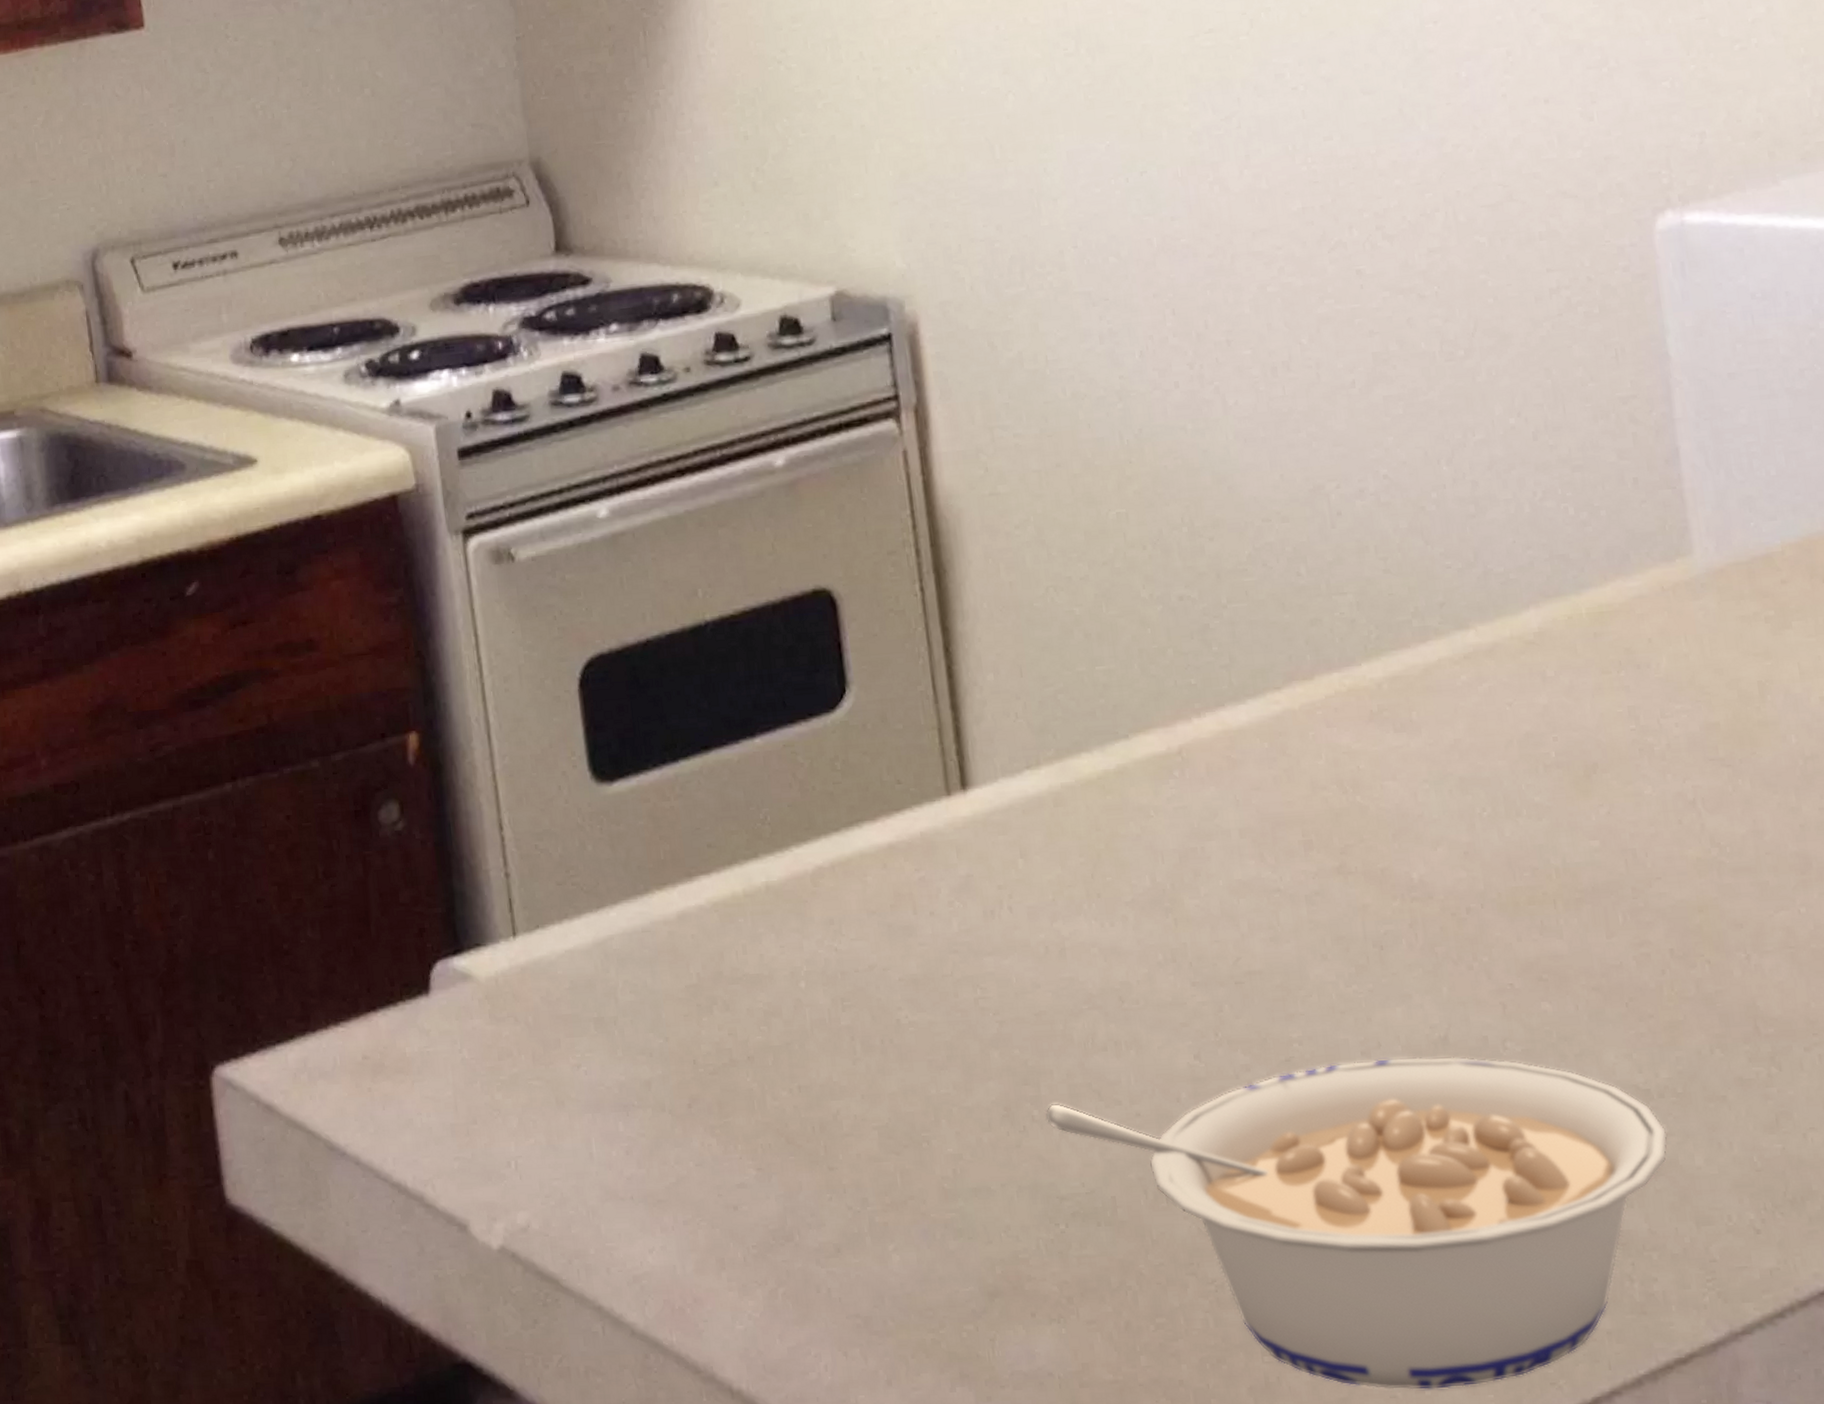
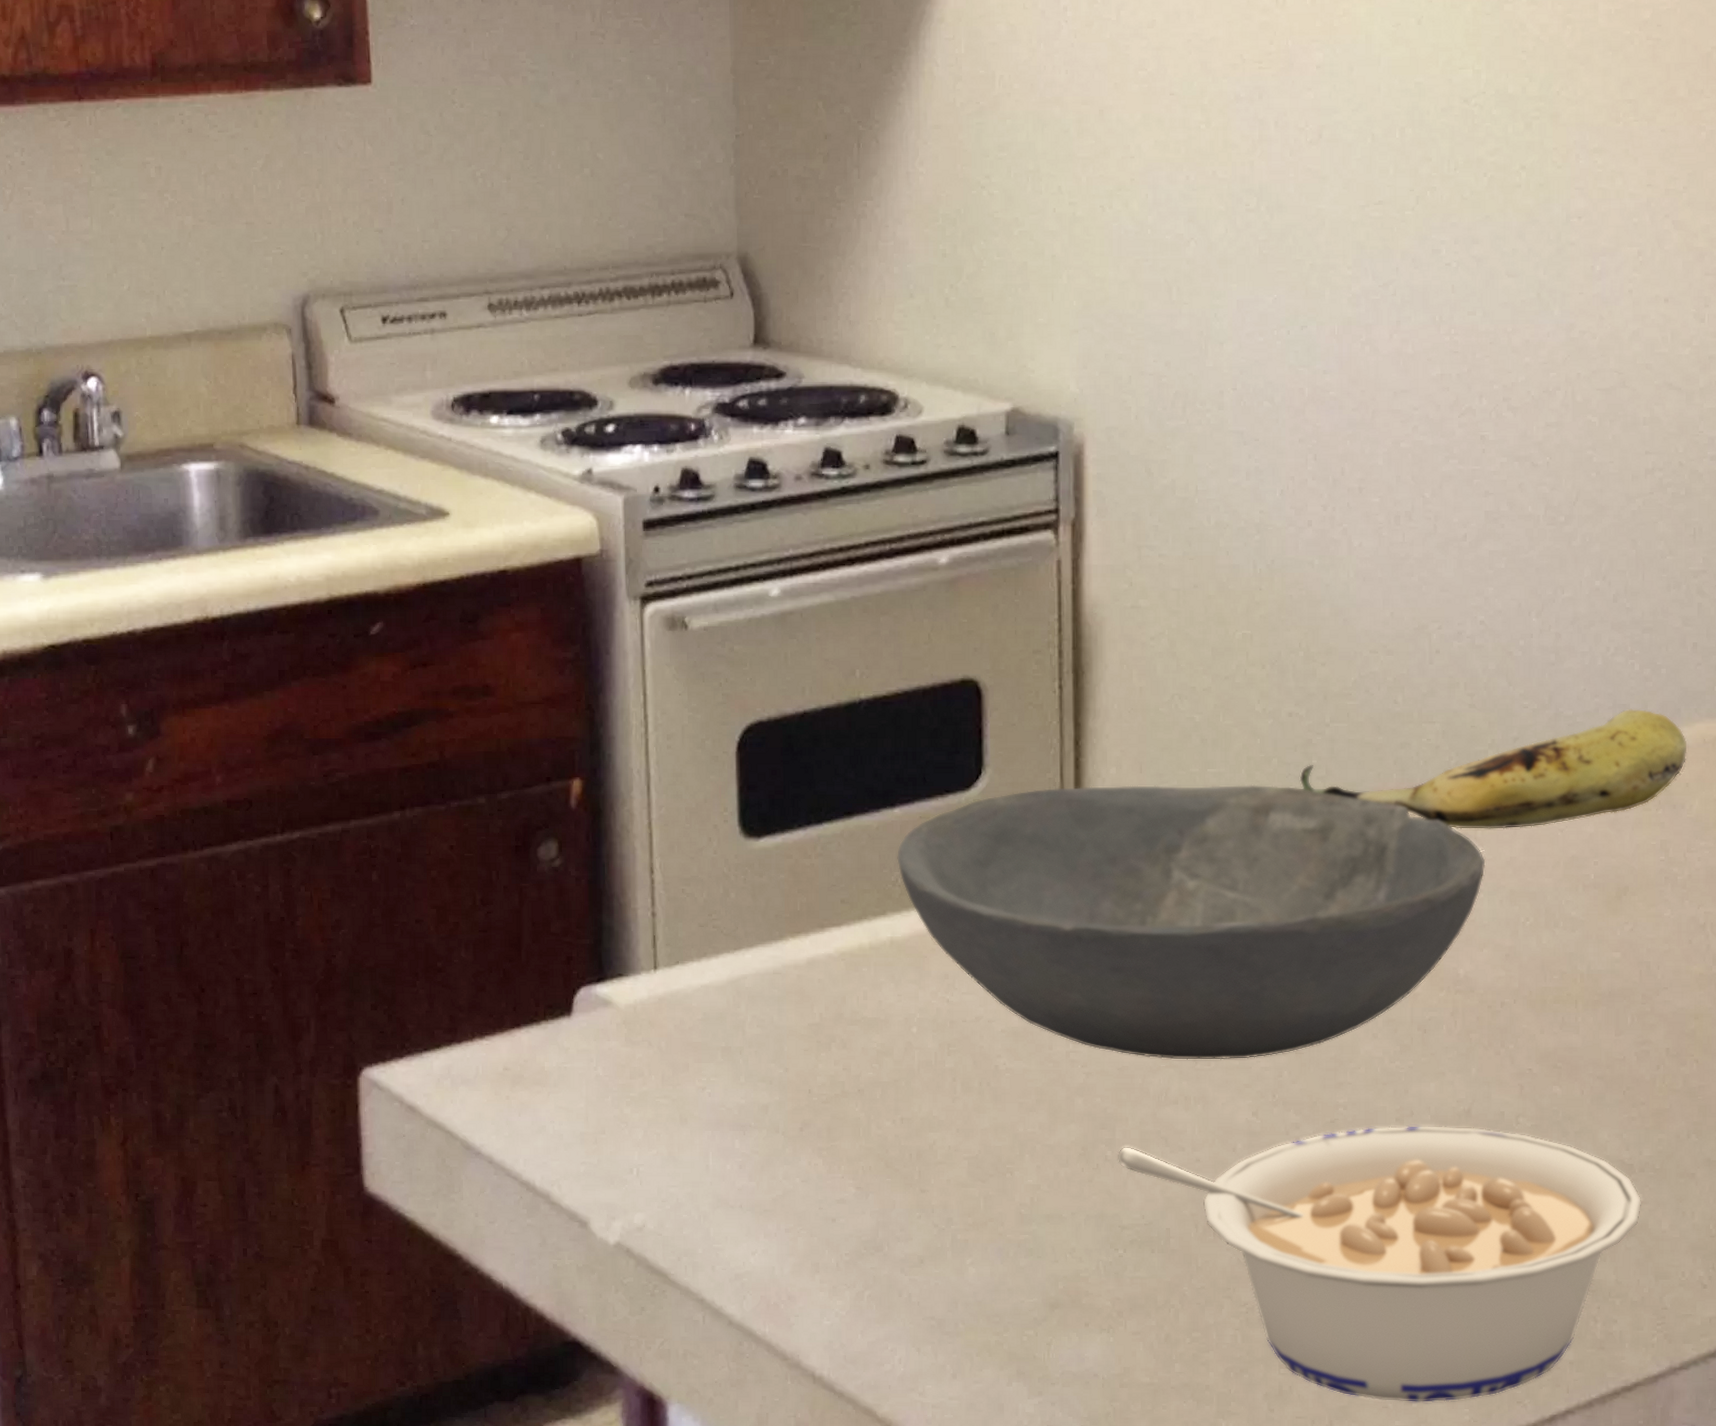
bowl: none [763,678,1427,1000] -> present [897,784,1486,1060]
fruit: none [1200,558,1645,714] -> present [1299,708,1687,830]

